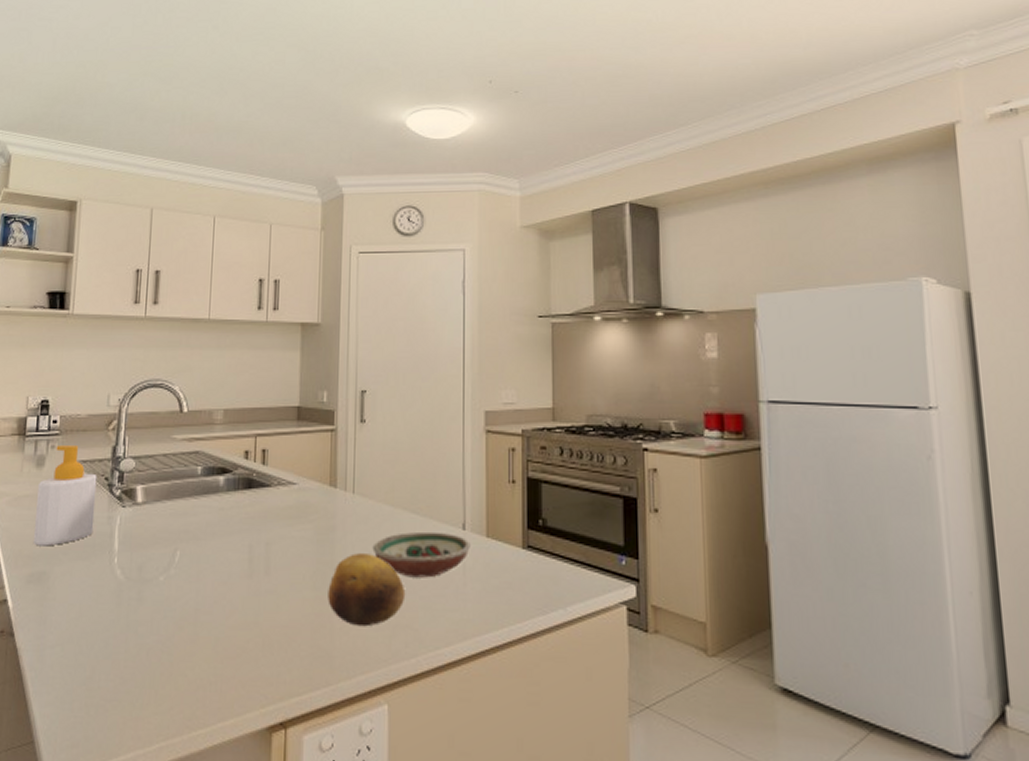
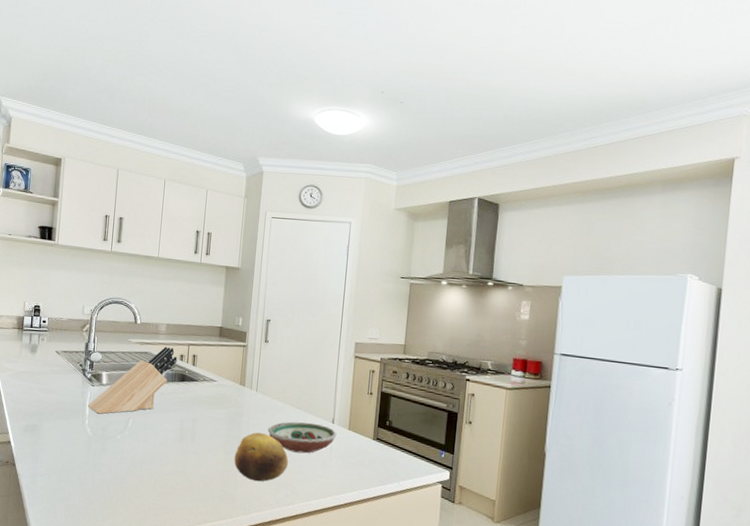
soap bottle: present [34,445,97,546] -> none [29,339,75,408]
knife block: none [117,441,241,547] -> present [88,346,177,414]

